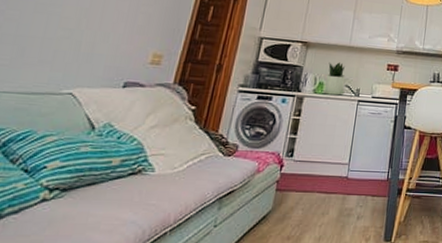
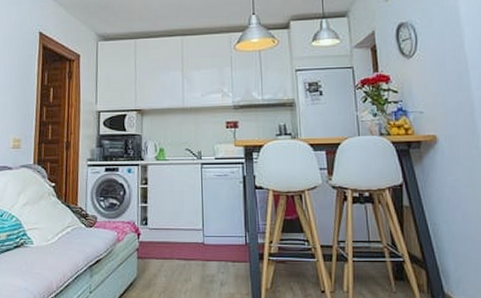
planter: present [322,62,346,95] -> none [164,126,187,160]

